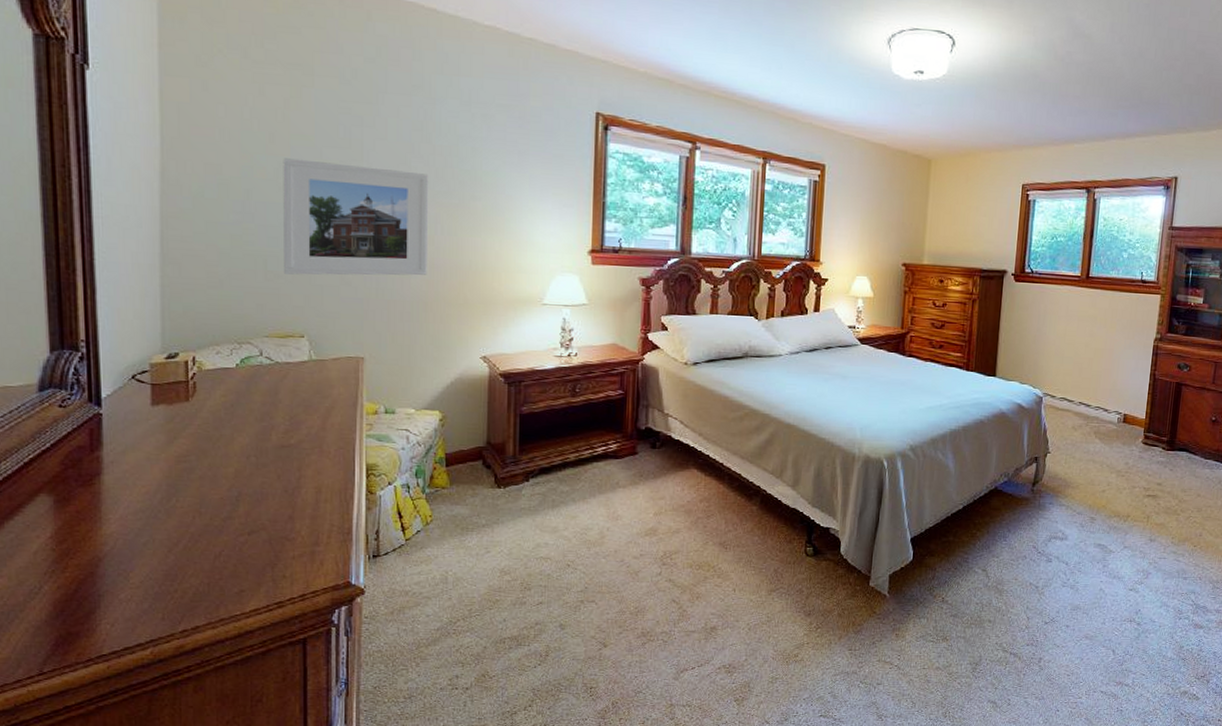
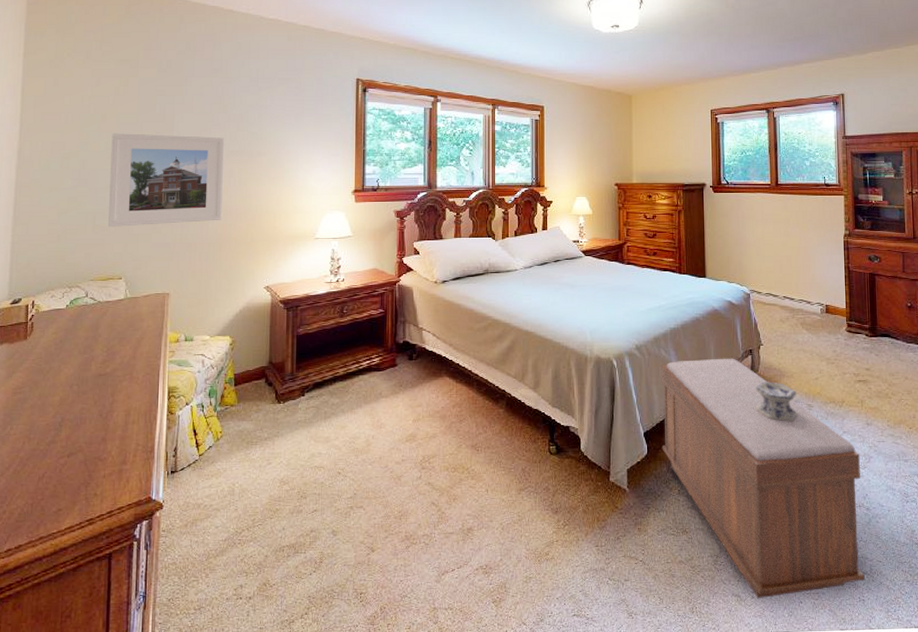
bench: none [929,464,1138,705] -> present [661,358,865,598]
decorative box: none [1035,491,1081,533] -> present [755,381,798,421]

